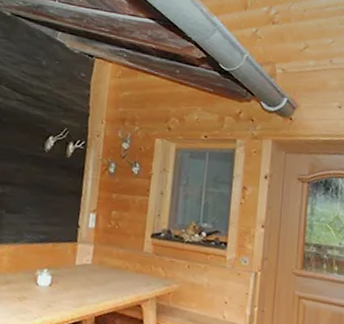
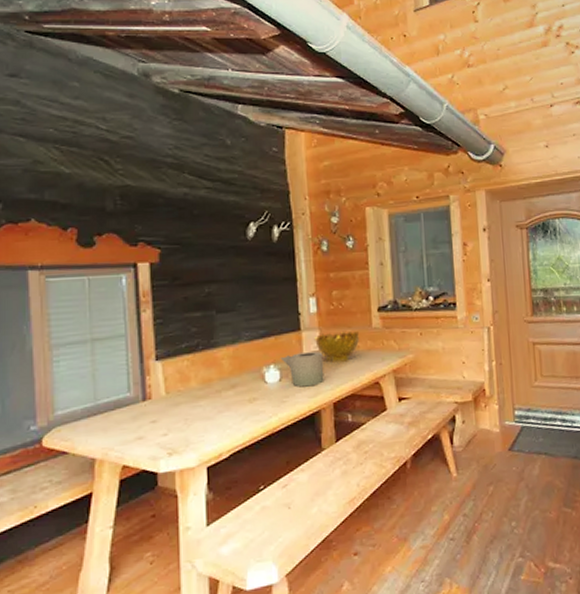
toilet paper roll: none [54,263,94,297] -> present [280,351,325,387]
decorative bowl: none [88,249,131,279] -> present [315,331,360,363]

